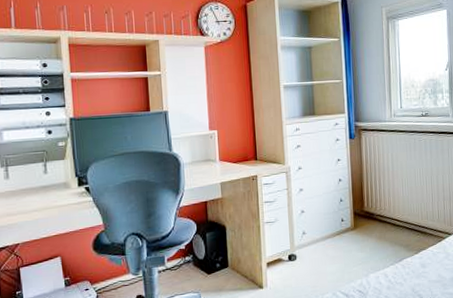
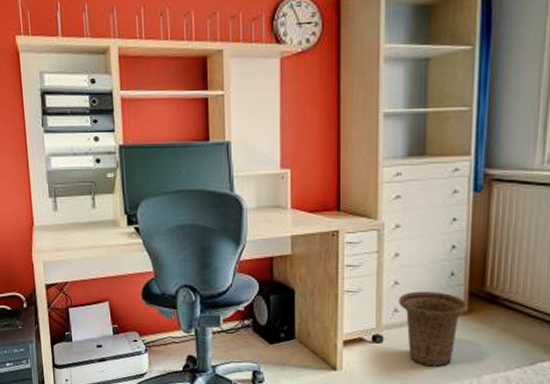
basket: none [305,215,354,274] -> present [399,291,468,367]

